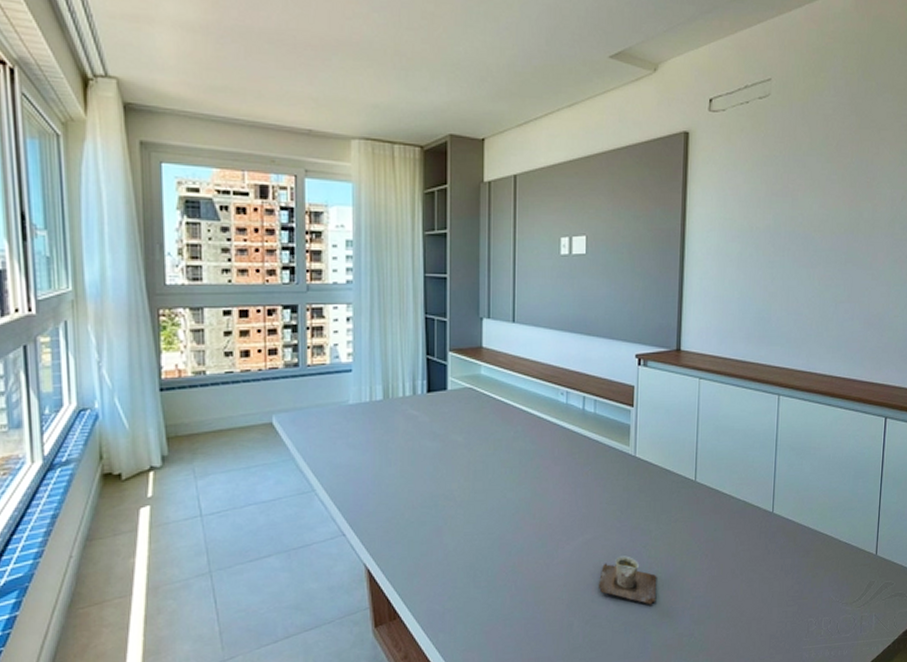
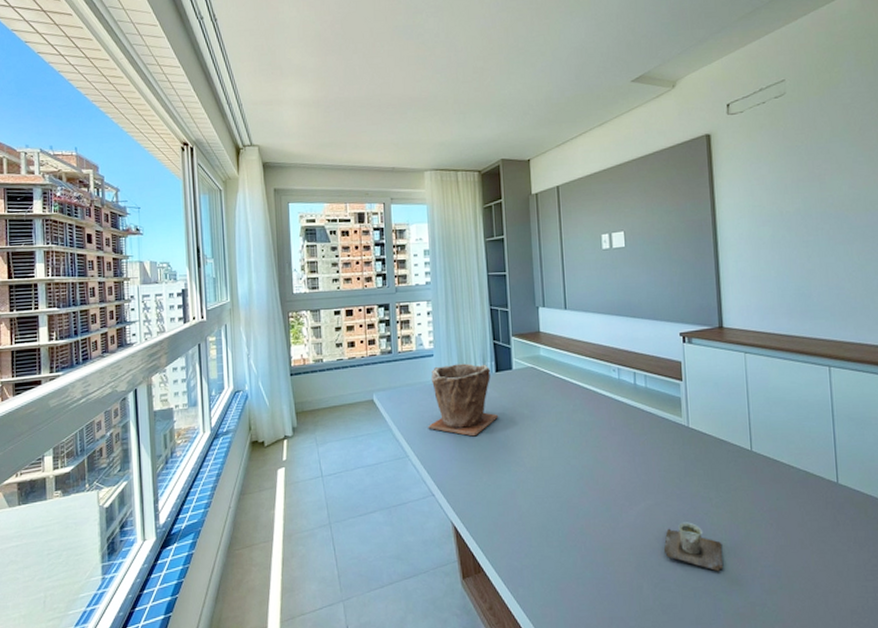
plant pot: none [341,381,428,467] -> present [428,363,499,437]

